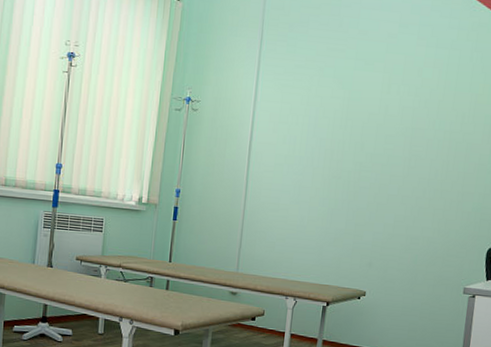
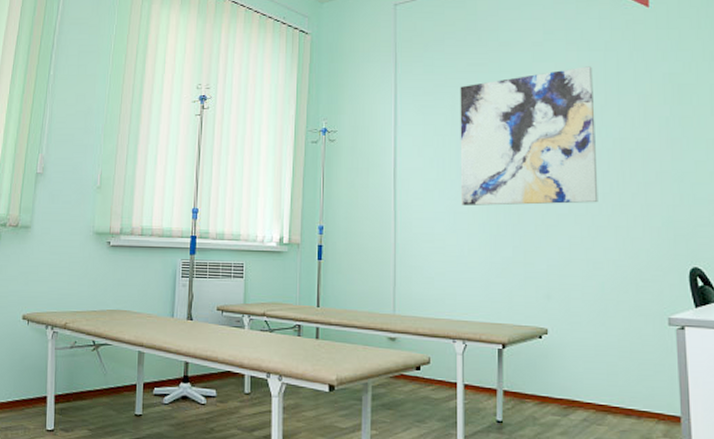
wall art: none [307,62,437,187] -> present [460,66,598,206]

